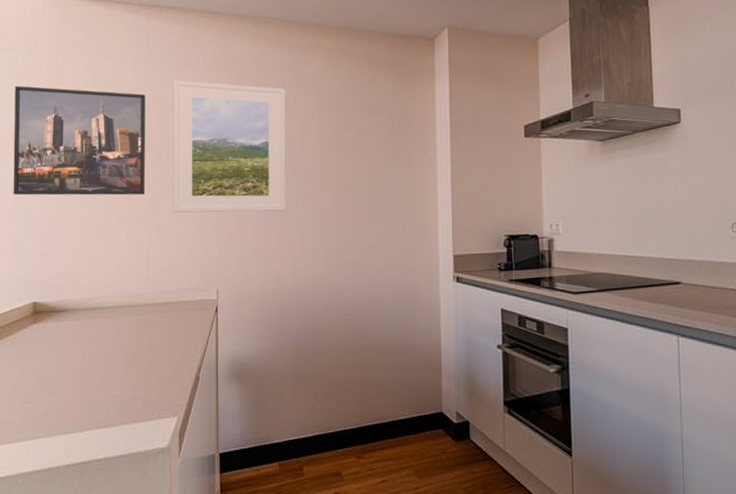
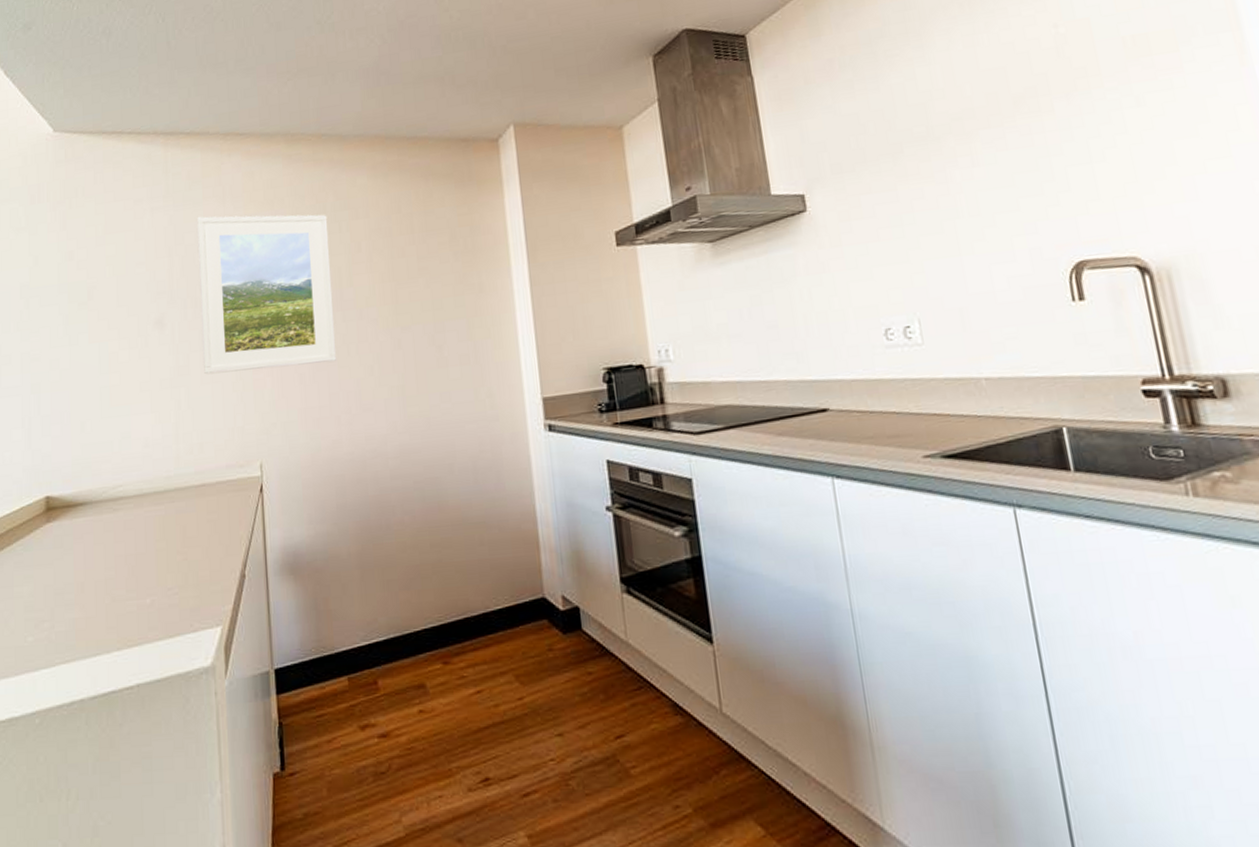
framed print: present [13,85,145,196] -> none [17,236,170,369]

